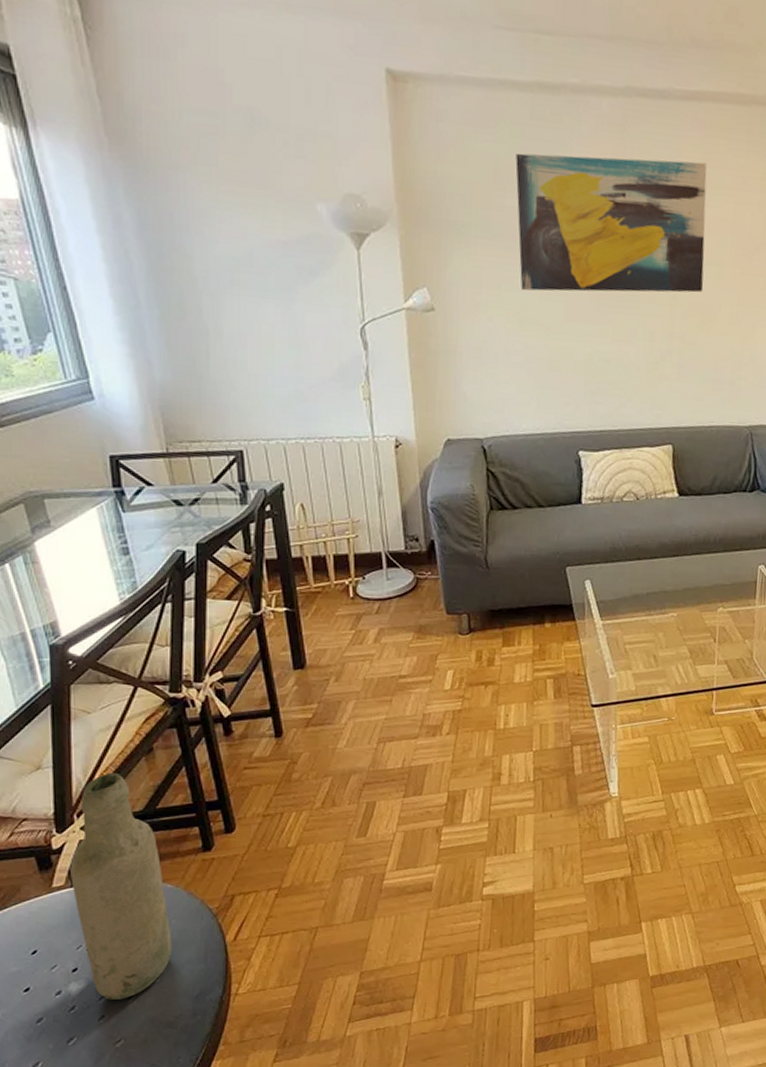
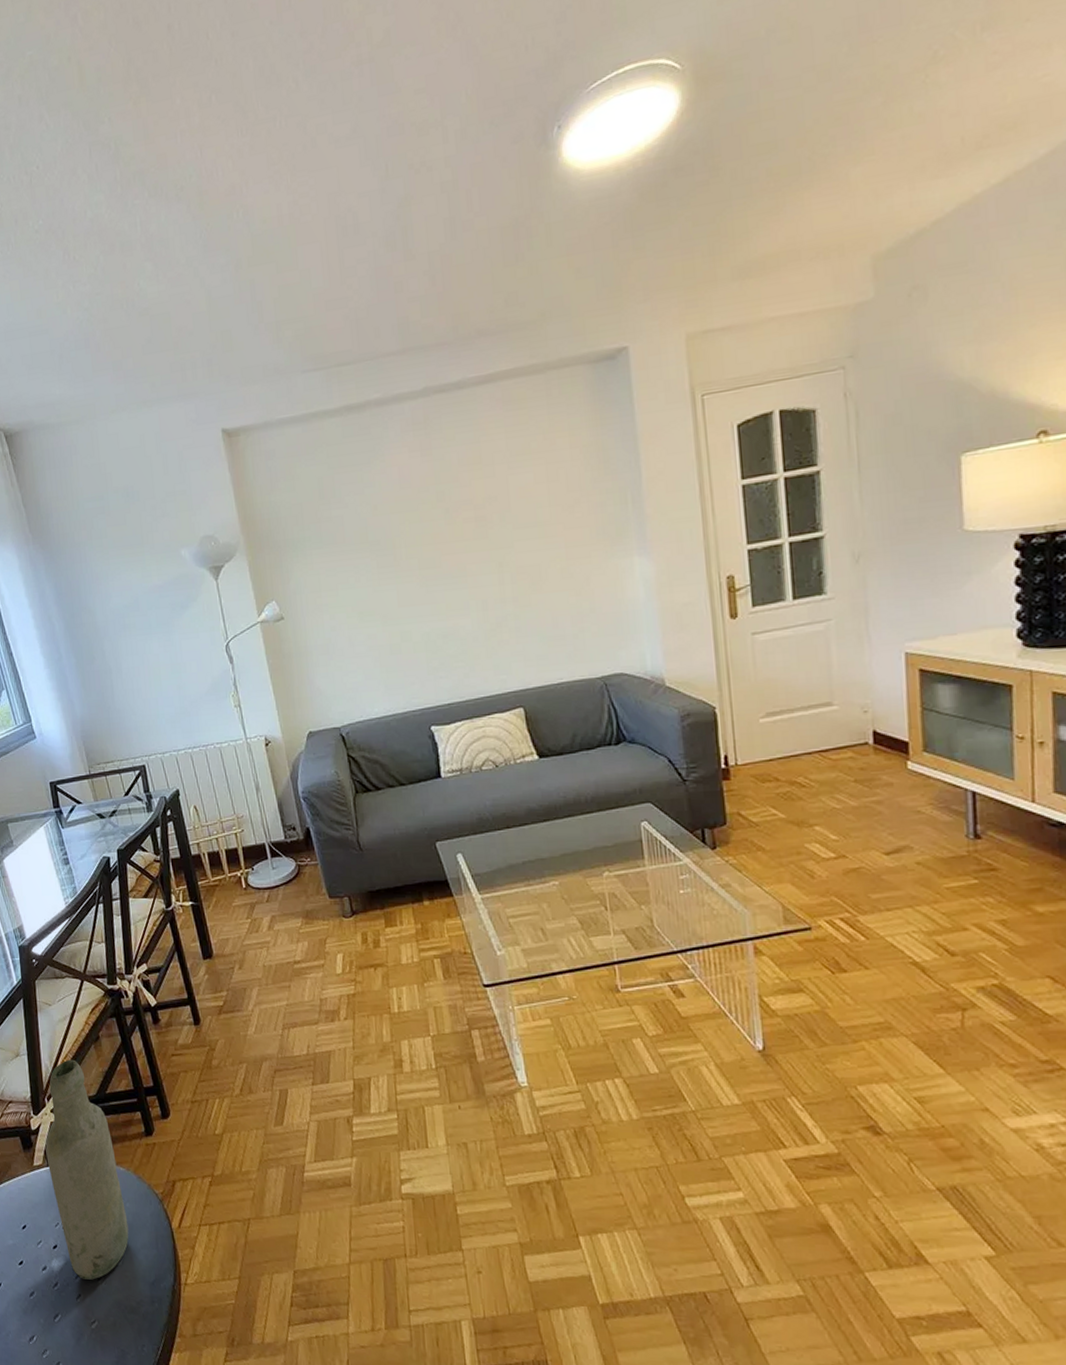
wall art: present [515,153,707,293] -> none [335,434,529,587]

